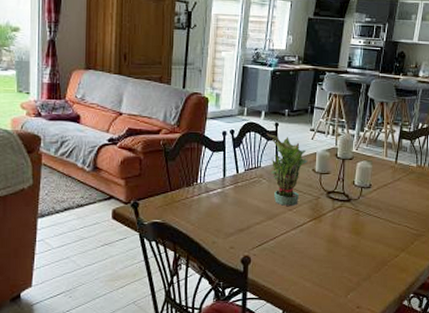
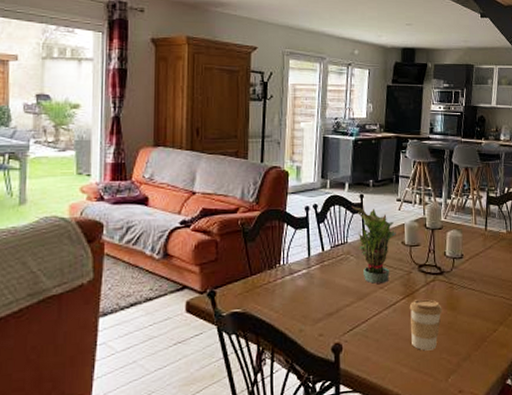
coffee cup: none [315,223,347,269] -> present [409,299,443,351]

